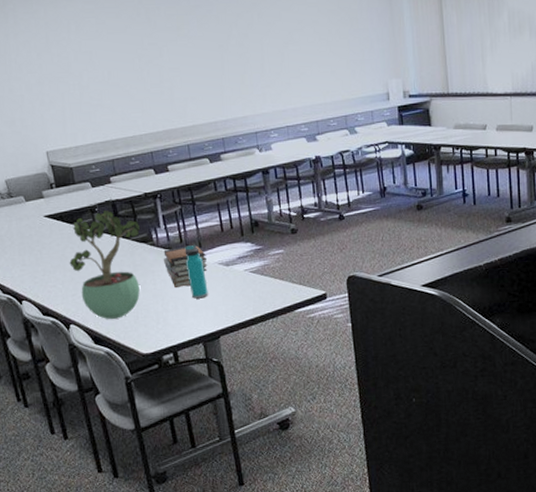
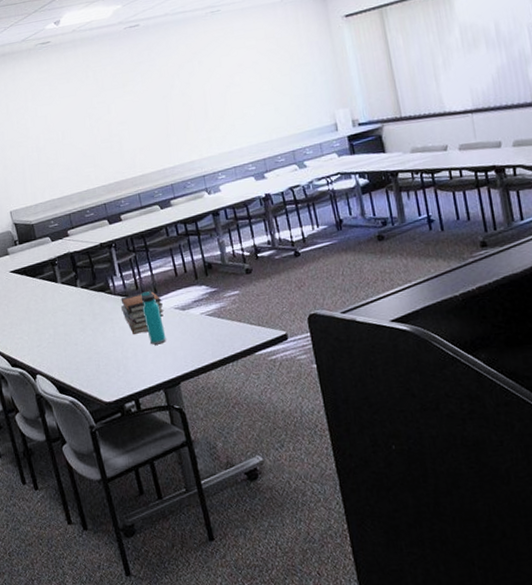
potted plant: present [69,209,140,319] -> none [33,262,100,369]

